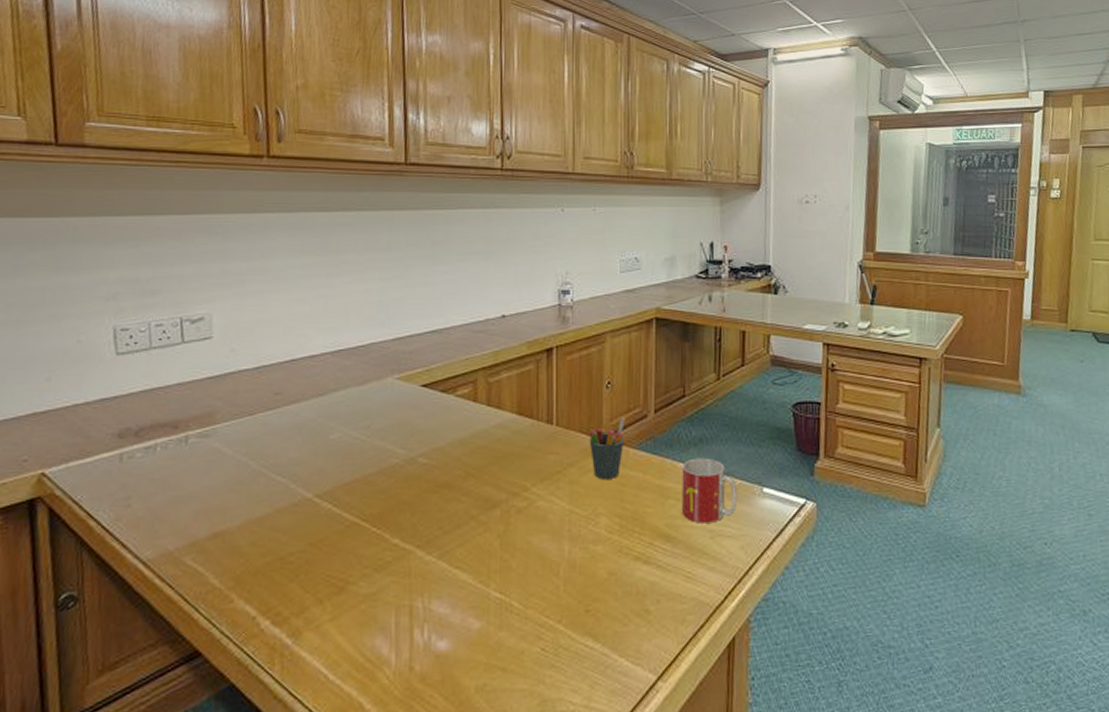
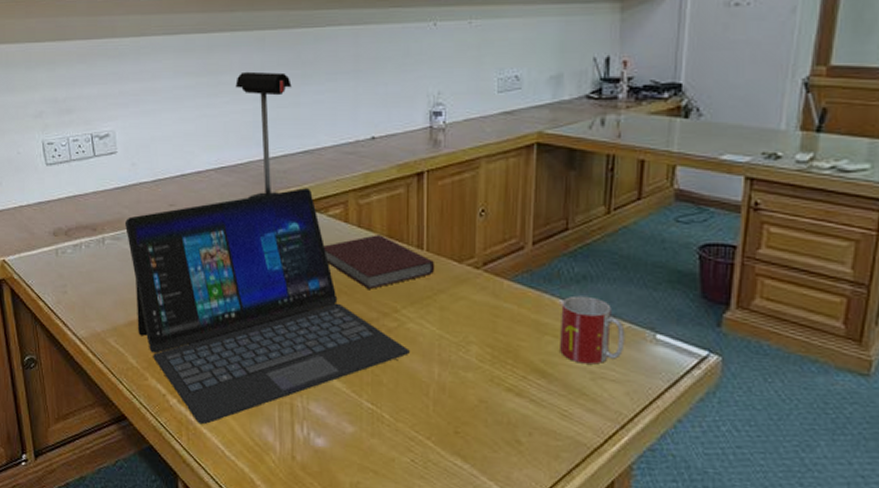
laptop: none [217,369,540,647] -> present [125,188,410,425]
desk lamp: none [359,251,420,383] -> present [235,71,292,199]
notebook: none [450,412,565,469] -> present [323,235,435,289]
pen holder: present [589,416,625,479] -> none [460,246,499,309]

